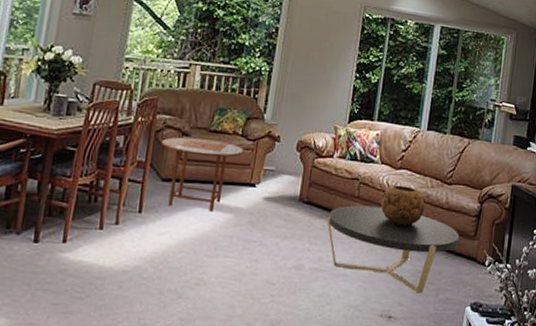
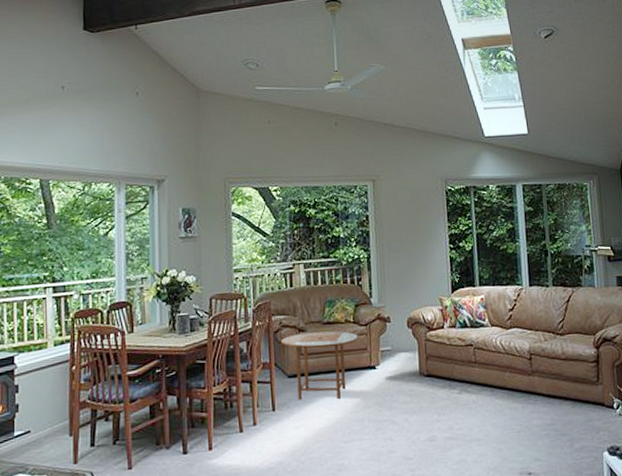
coffee table: present [327,205,459,294] -> none [450,368,583,447]
decorative bowl: present [380,185,425,226] -> none [498,343,543,383]

